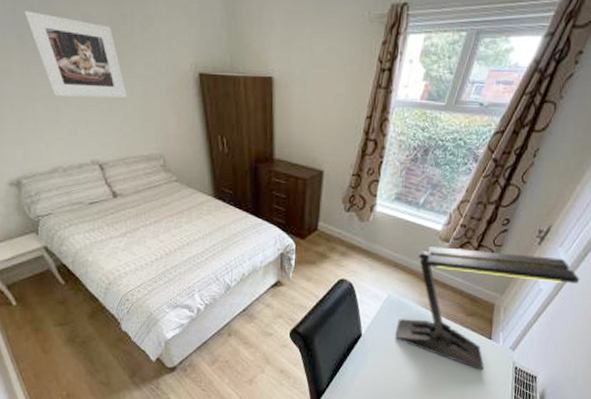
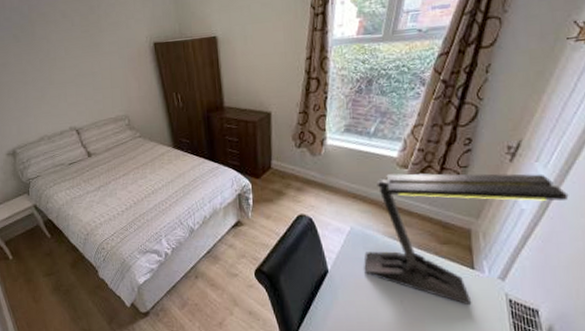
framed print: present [24,11,127,99] -> none [18,16,96,78]

